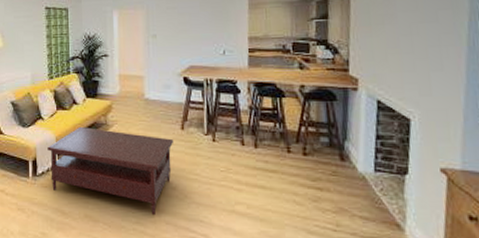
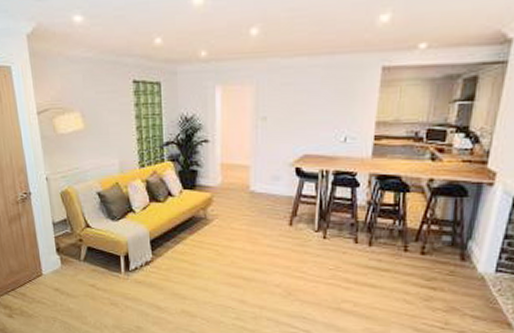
coffee table: present [47,126,174,216] -> none [140,220,281,312]

